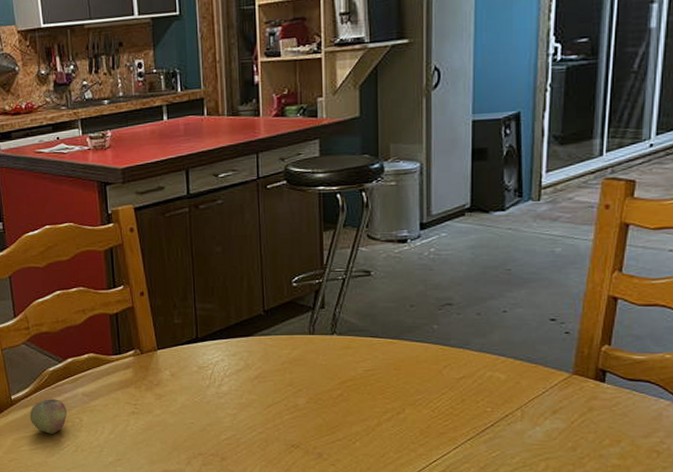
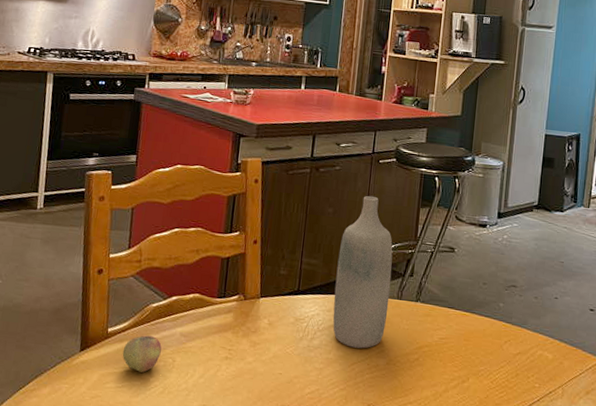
bottle: none [235,226,301,390] -> present [332,195,393,349]

